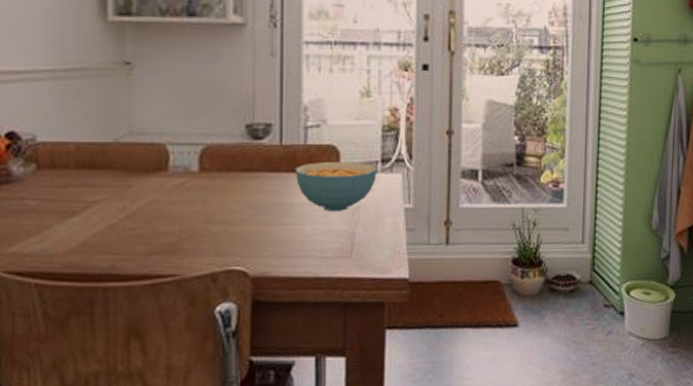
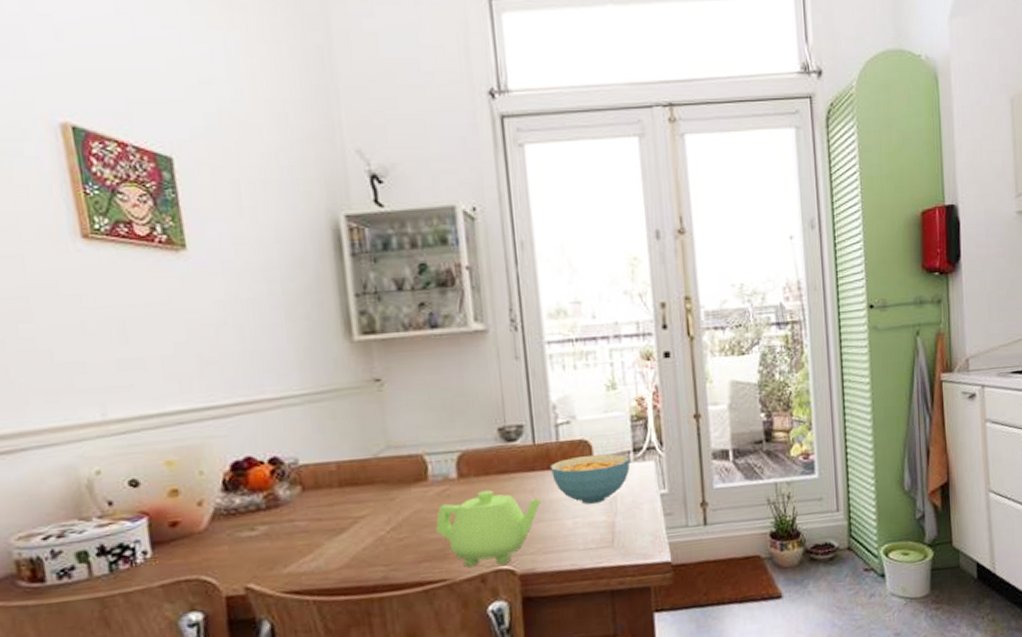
teapot: none [169,187,282,265] -> present [435,490,541,568]

